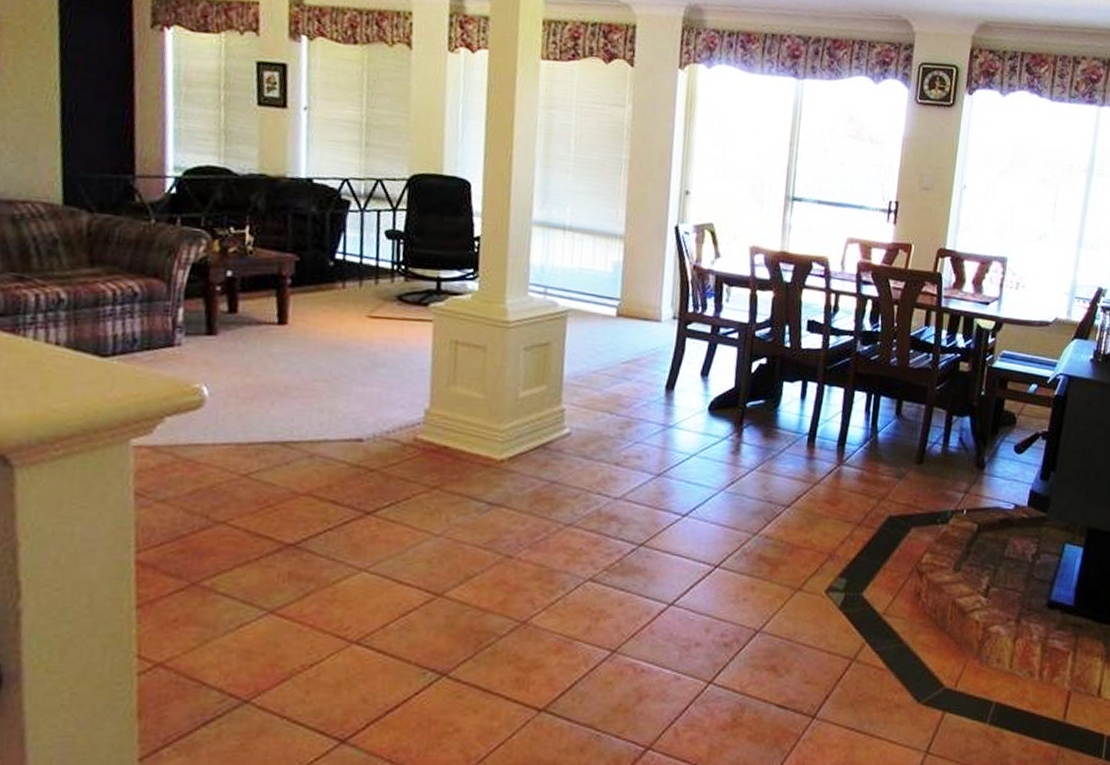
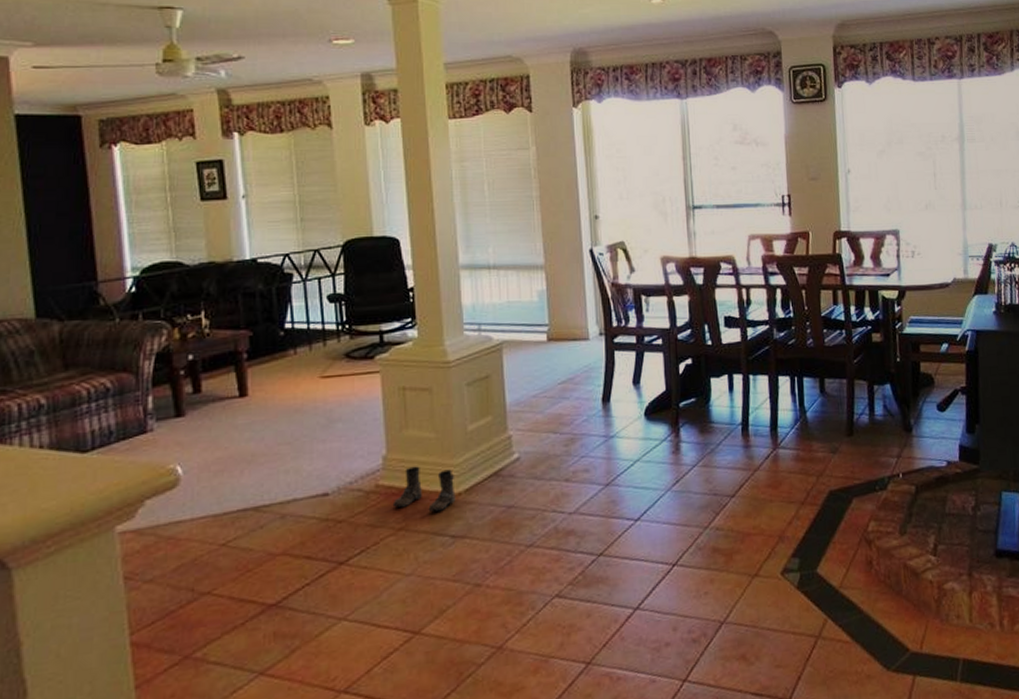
boots: none [429,425,500,476] -> present [392,466,456,512]

